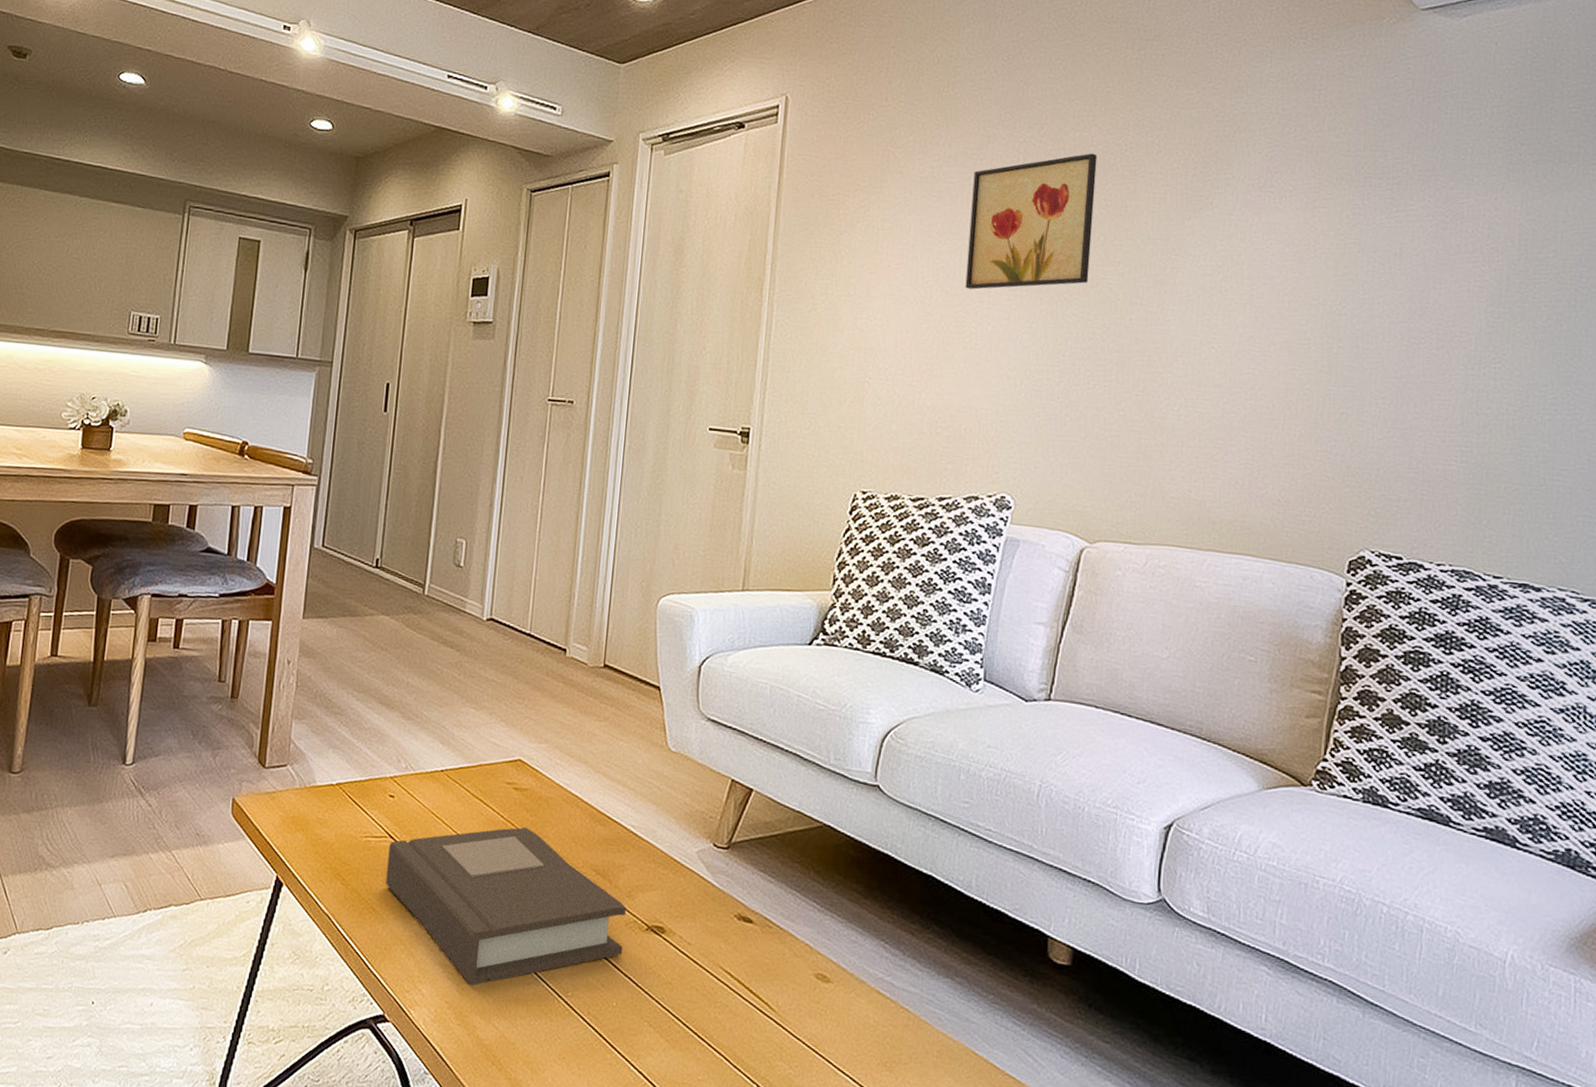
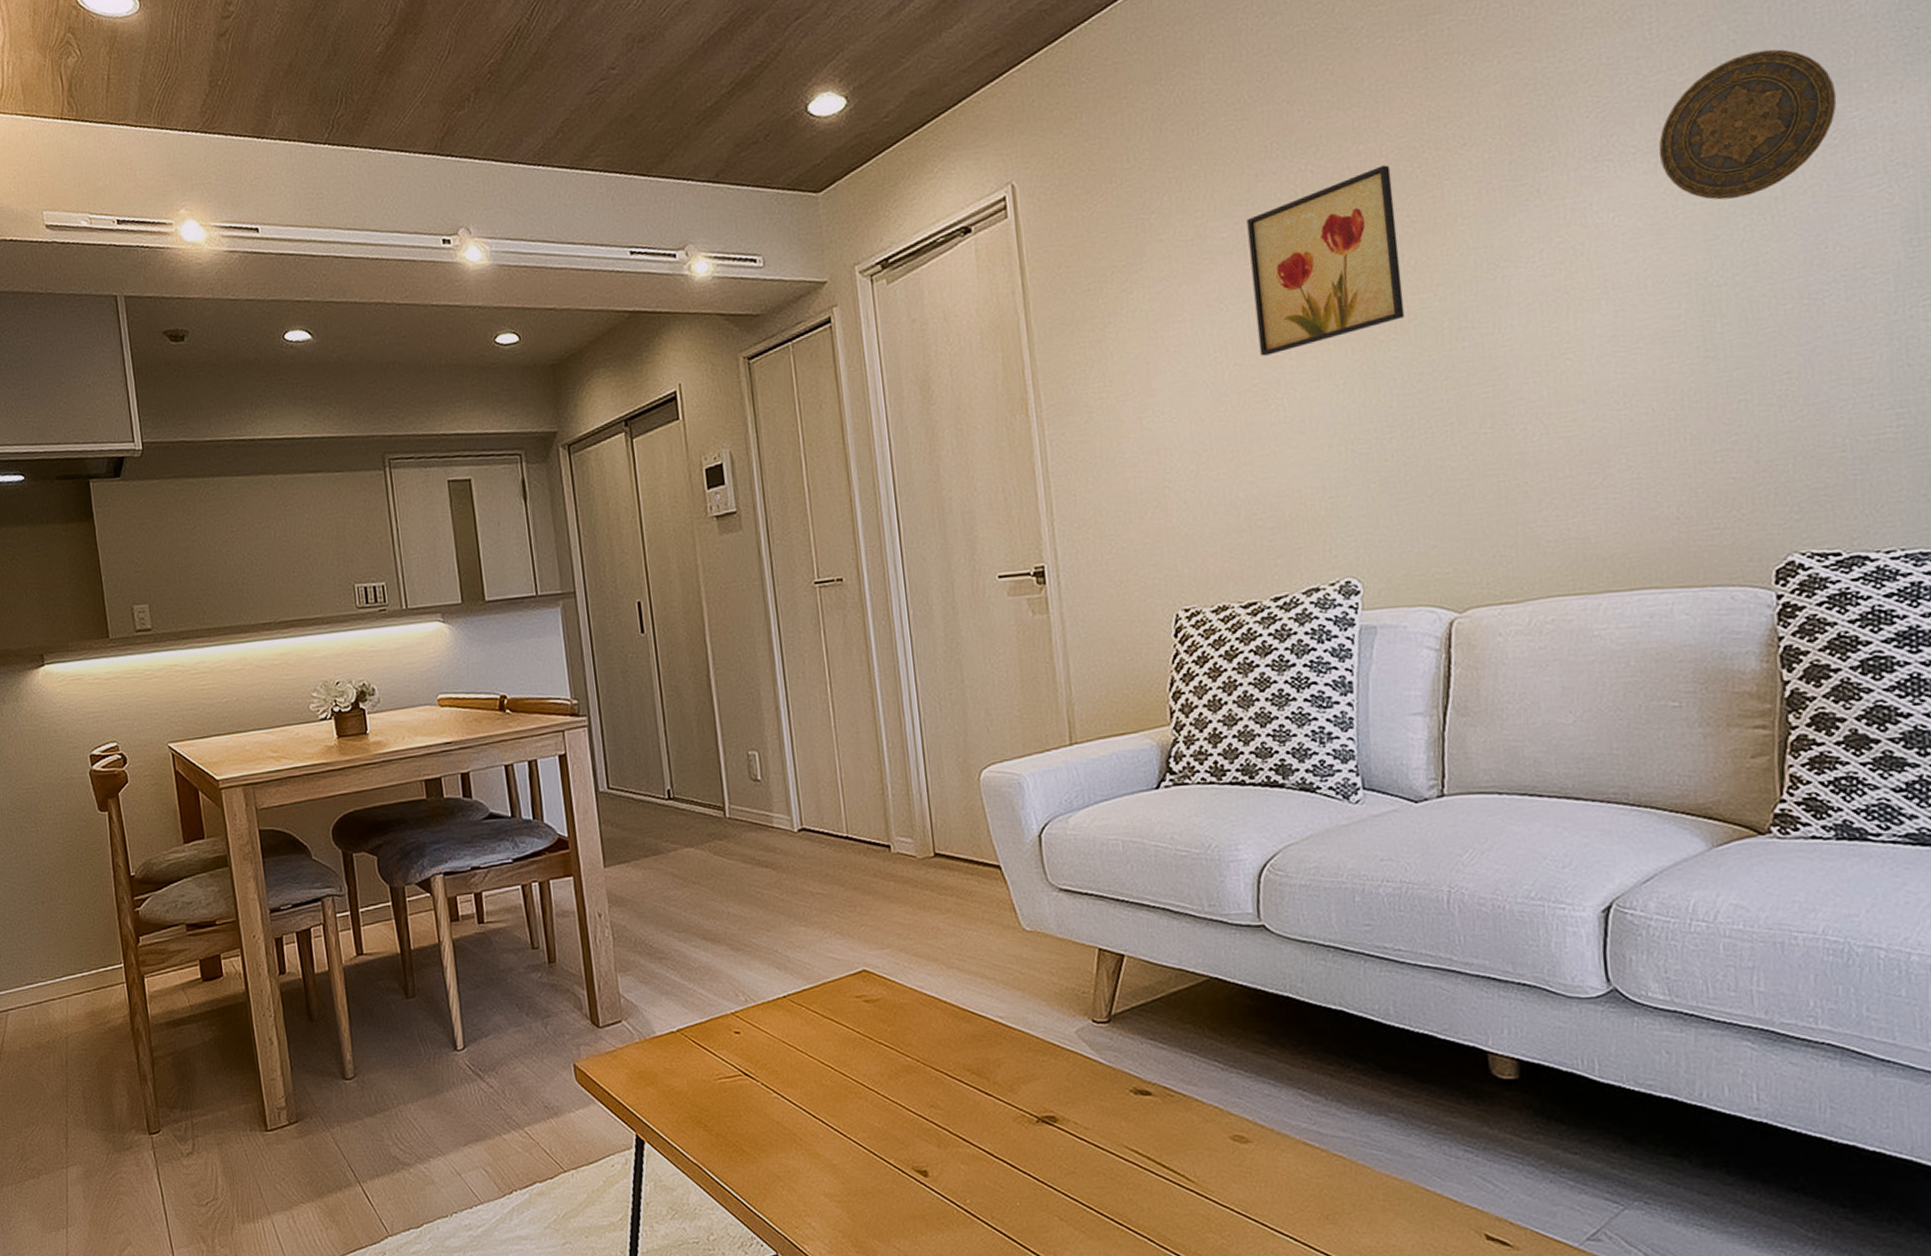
book: present [385,827,627,986] -> none [745,1038,1016,1211]
decorative plate: none [1310,132,1453,247] -> present [1658,49,1837,200]

